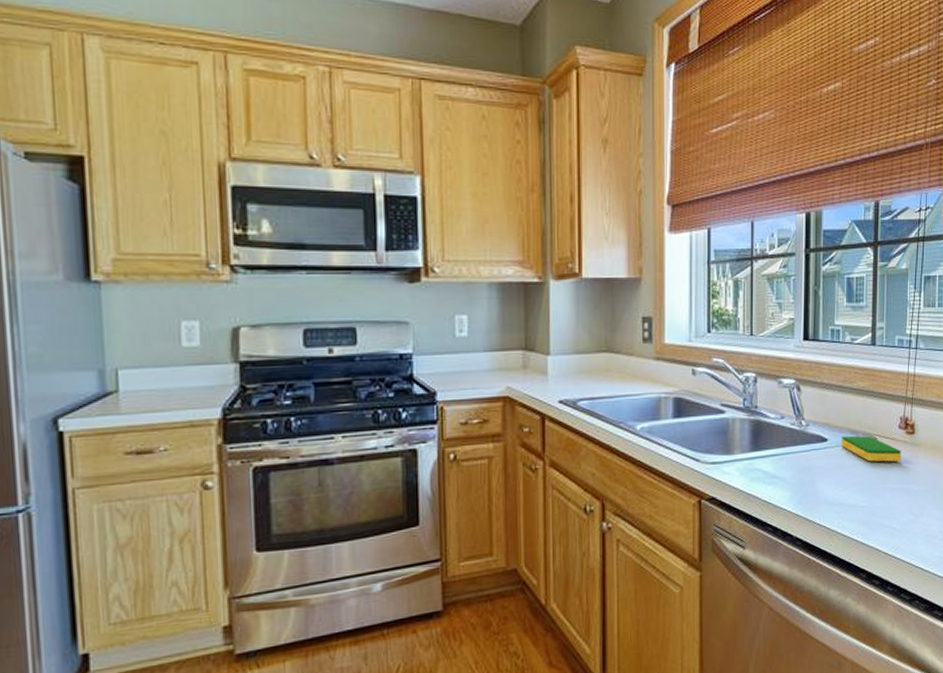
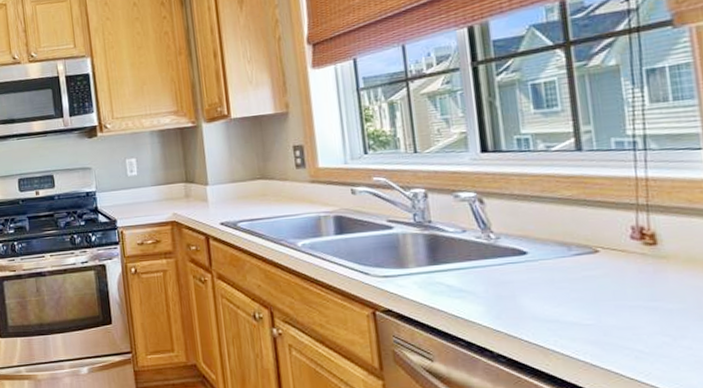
dish sponge: present [841,435,902,462] -> none [546,248,641,277]

